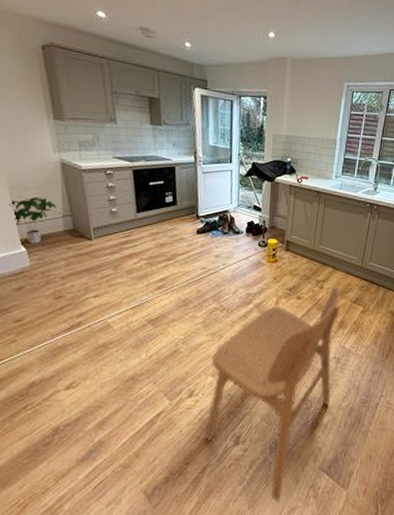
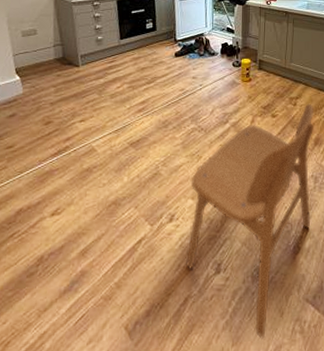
potted plant: present [9,197,56,244] -> none [7,30,48,73]

